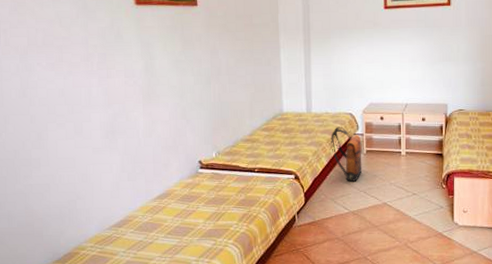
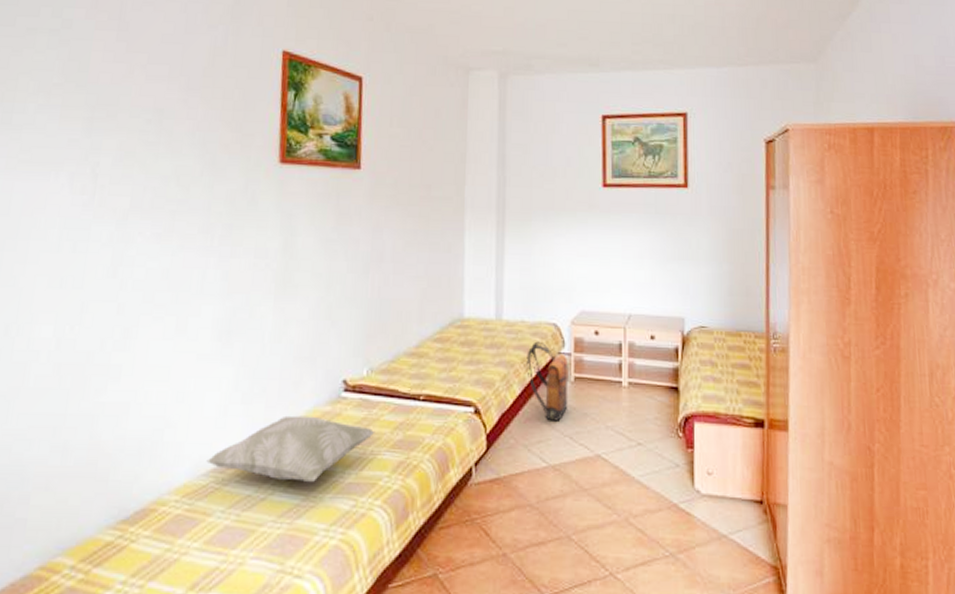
decorative pillow: none [108,186,225,231] -> present [206,415,375,483]

